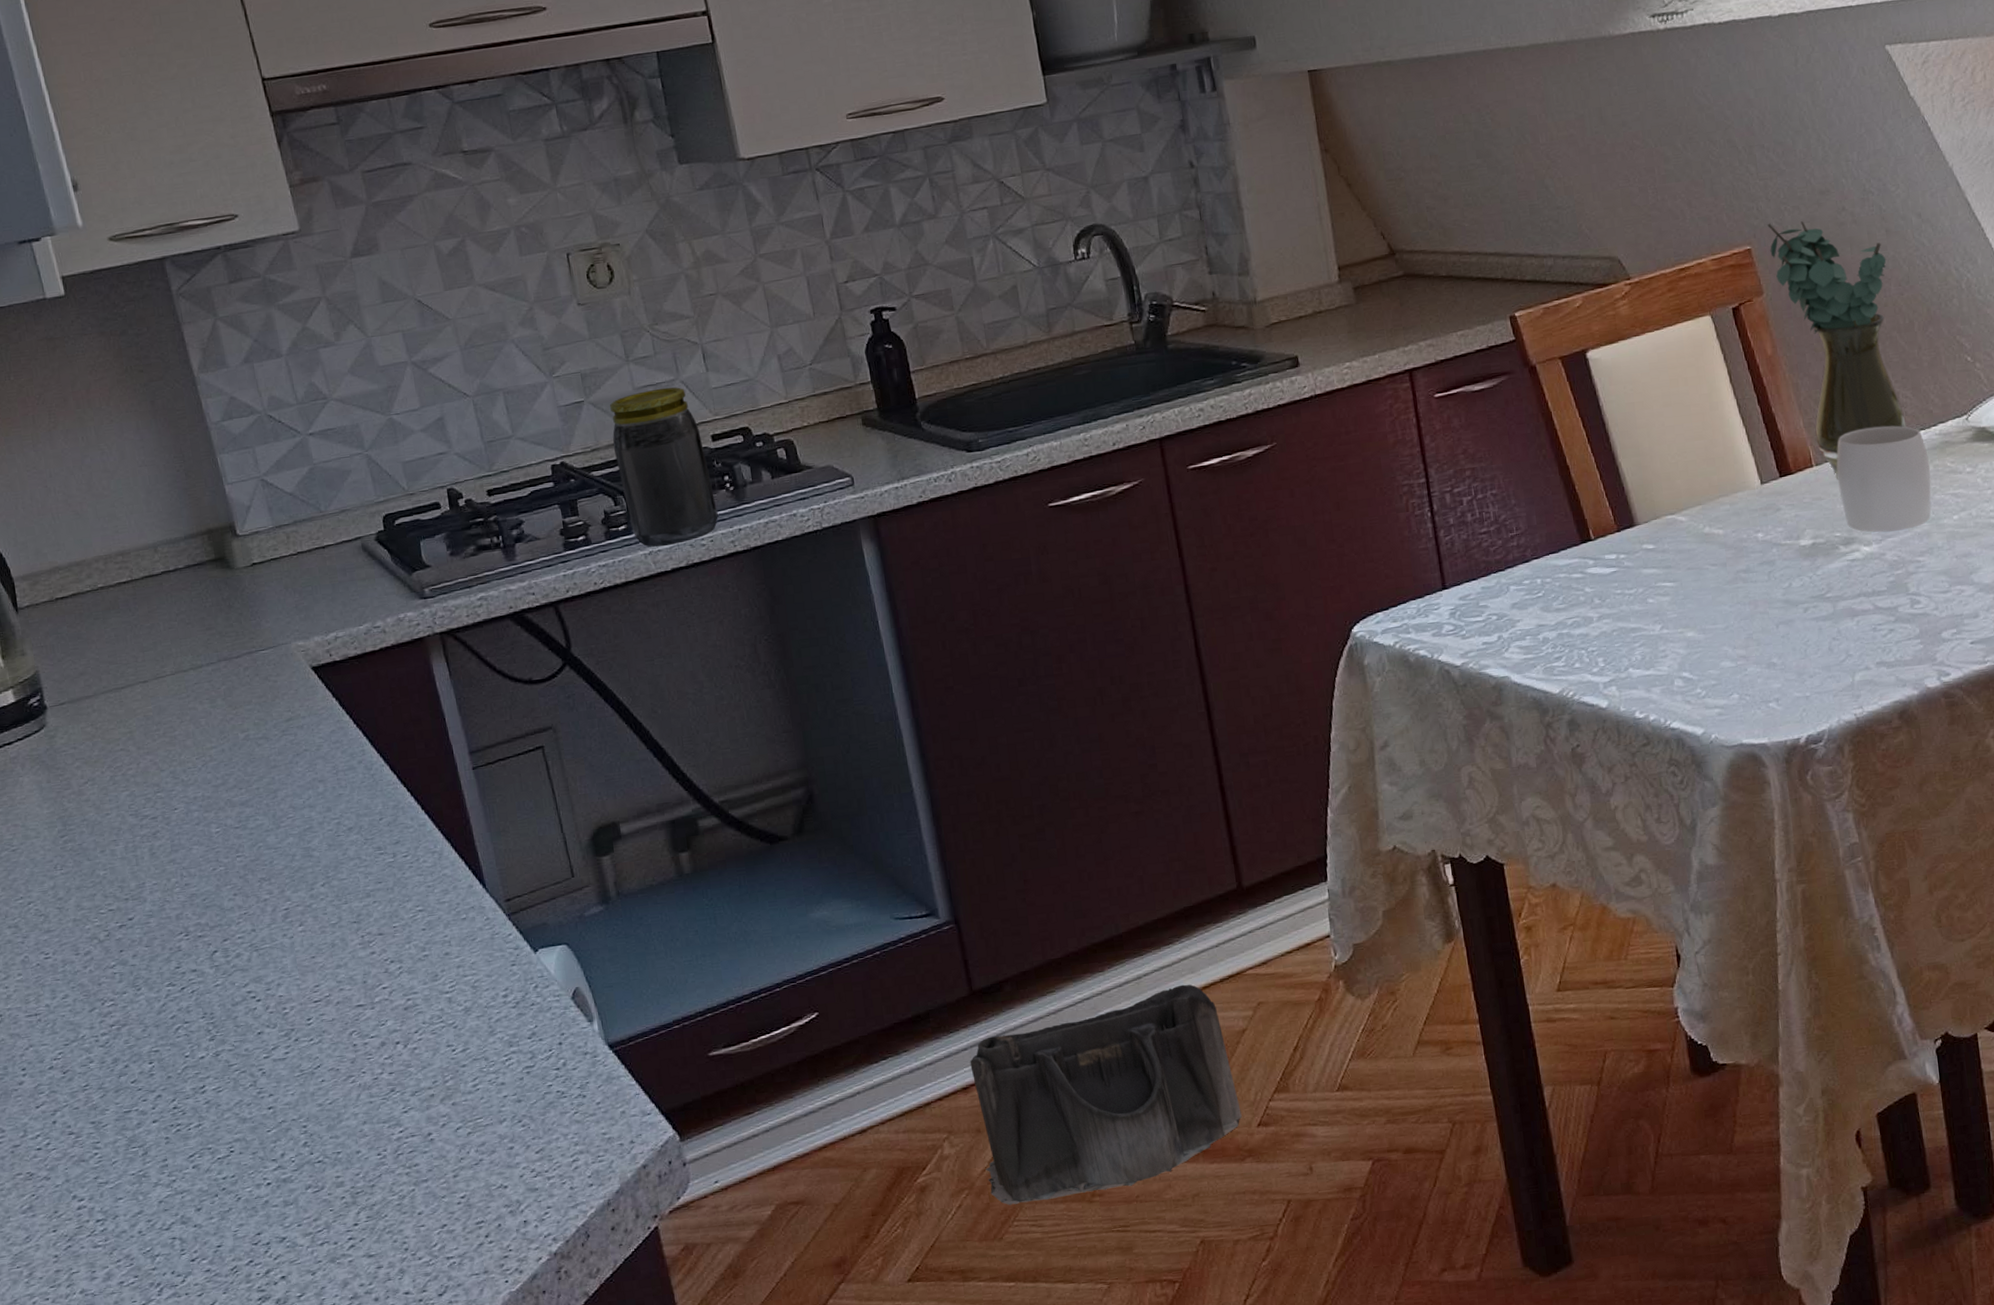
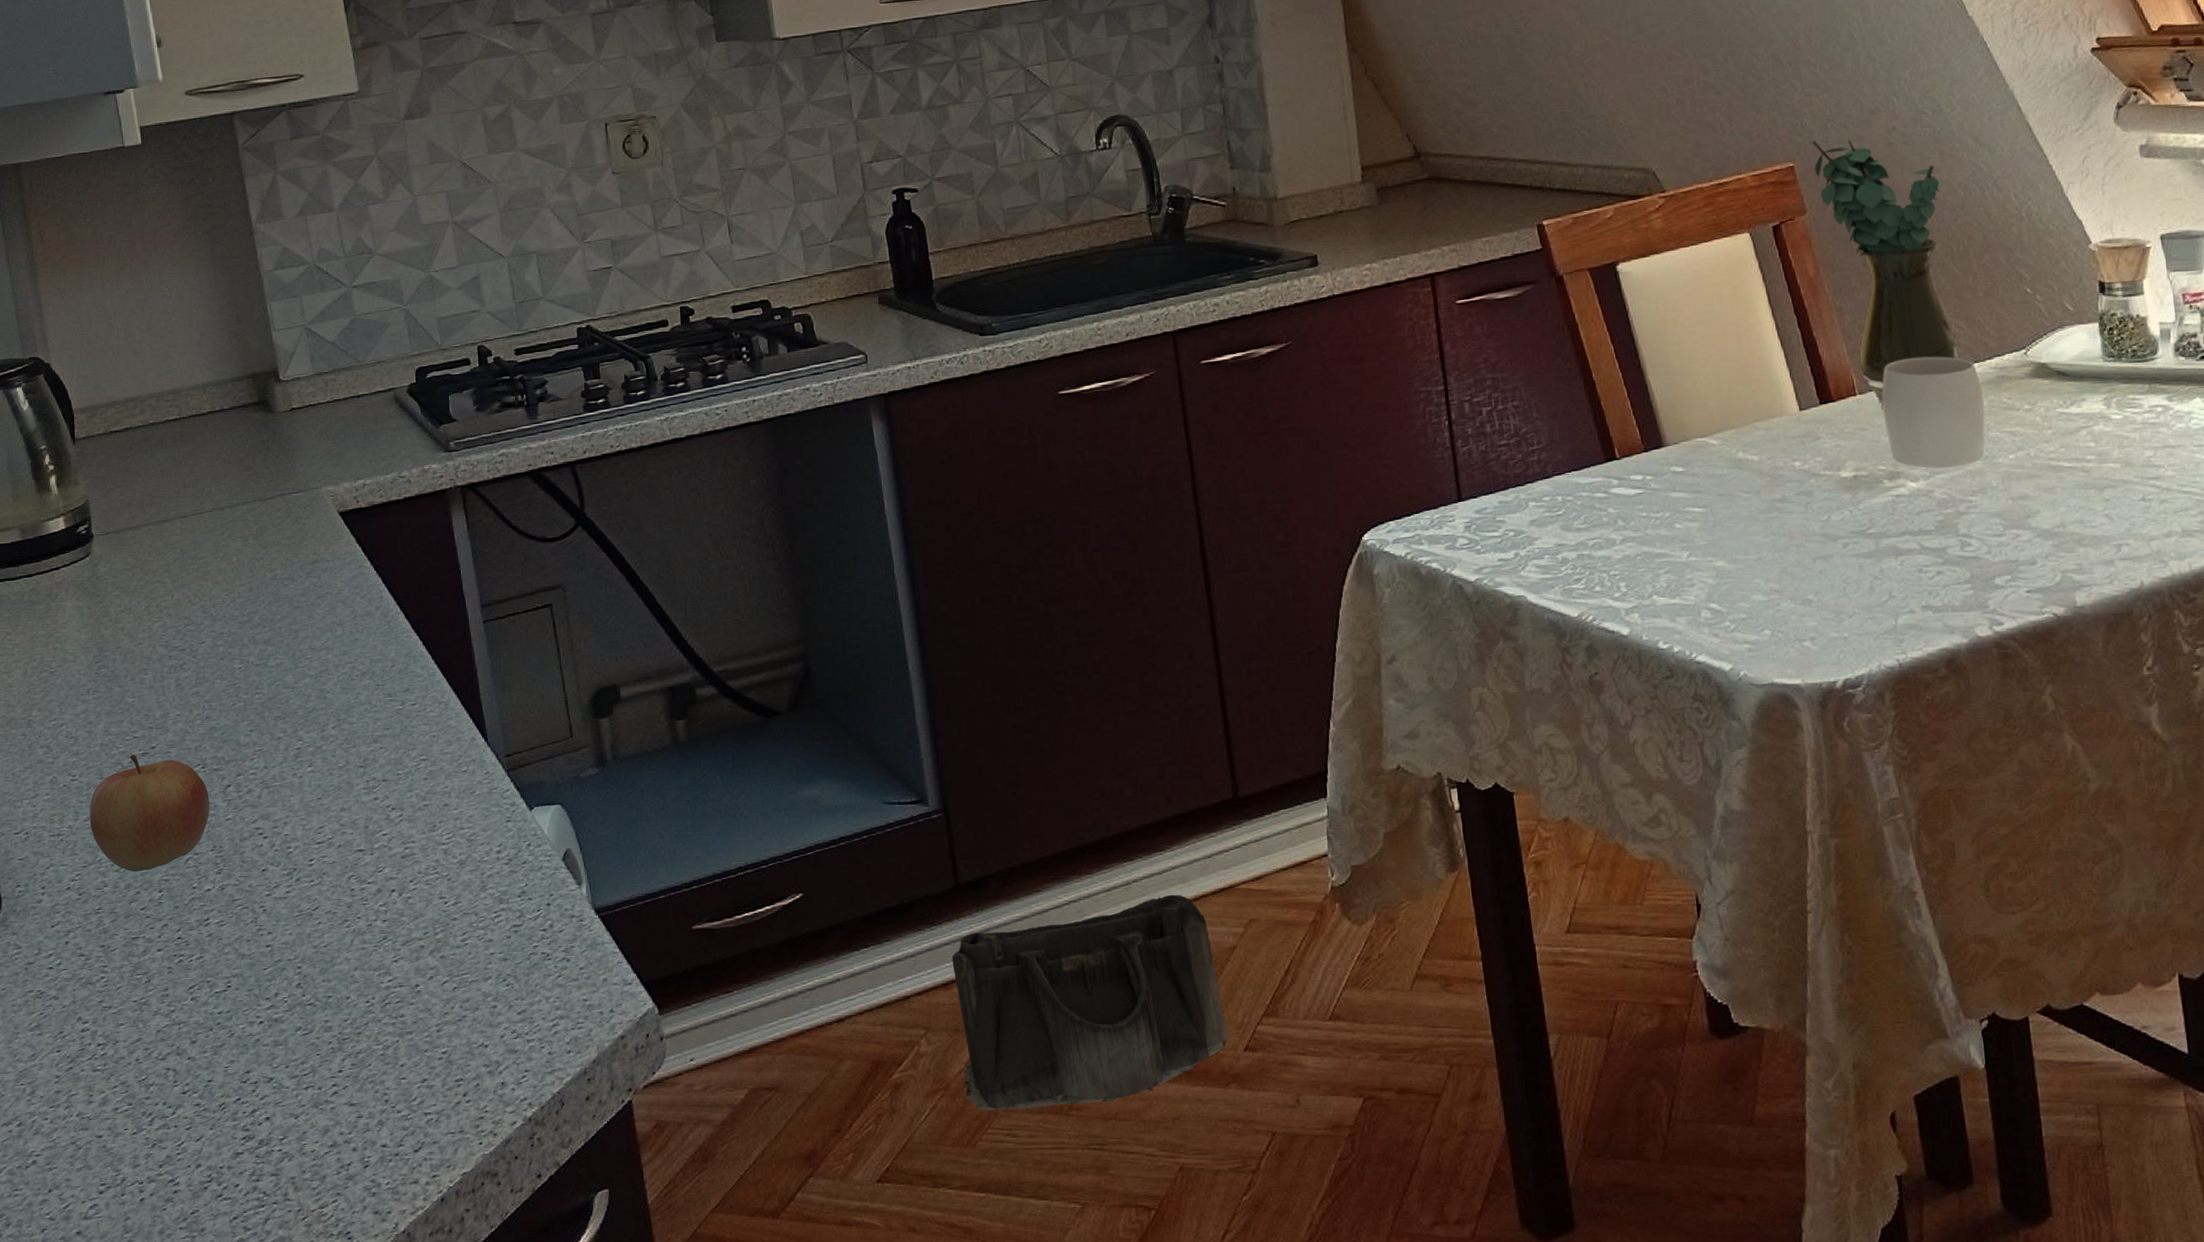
apple: none [66,927,198,1046] -> present [89,754,210,872]
jar: present [609,387,718,547] -> none [636,257,734,414]

